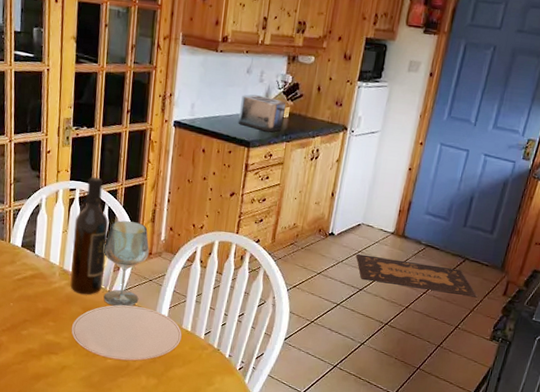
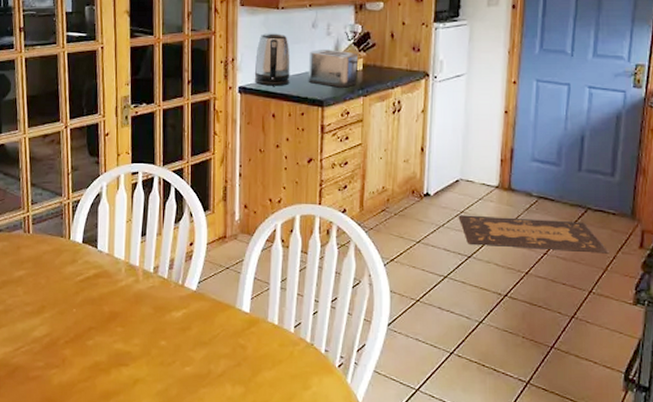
wine bottle: present [70,176,109,294] -> none [138,156,177,291]
plate: present [71,305,182,361] -> none [142,299,268,367]
wine glass: present [103,220,149,307] -> none [172,202,223,302]
kettle: none [190,73,224,125] -> present [255,33,290,86]

